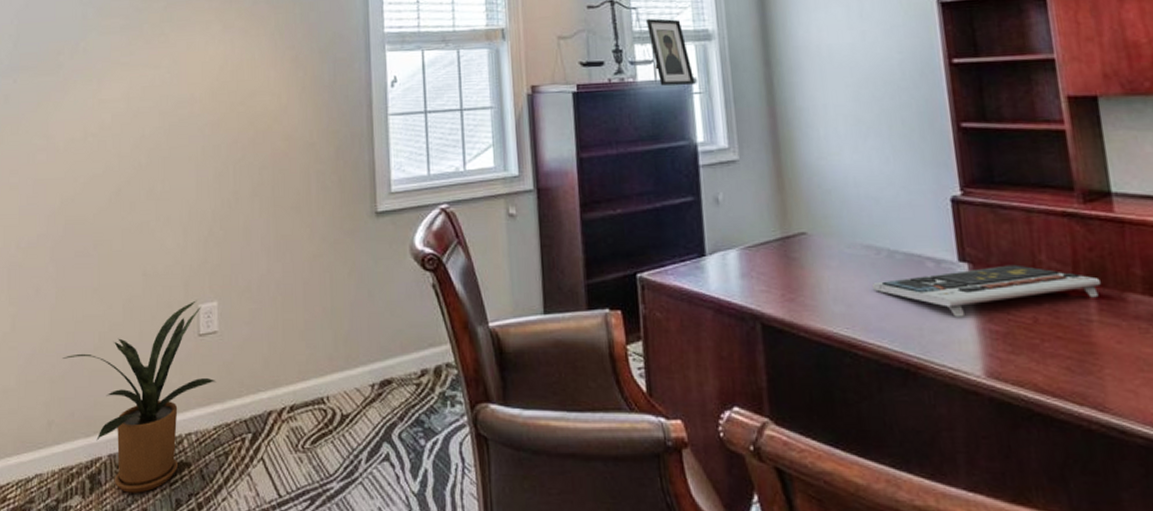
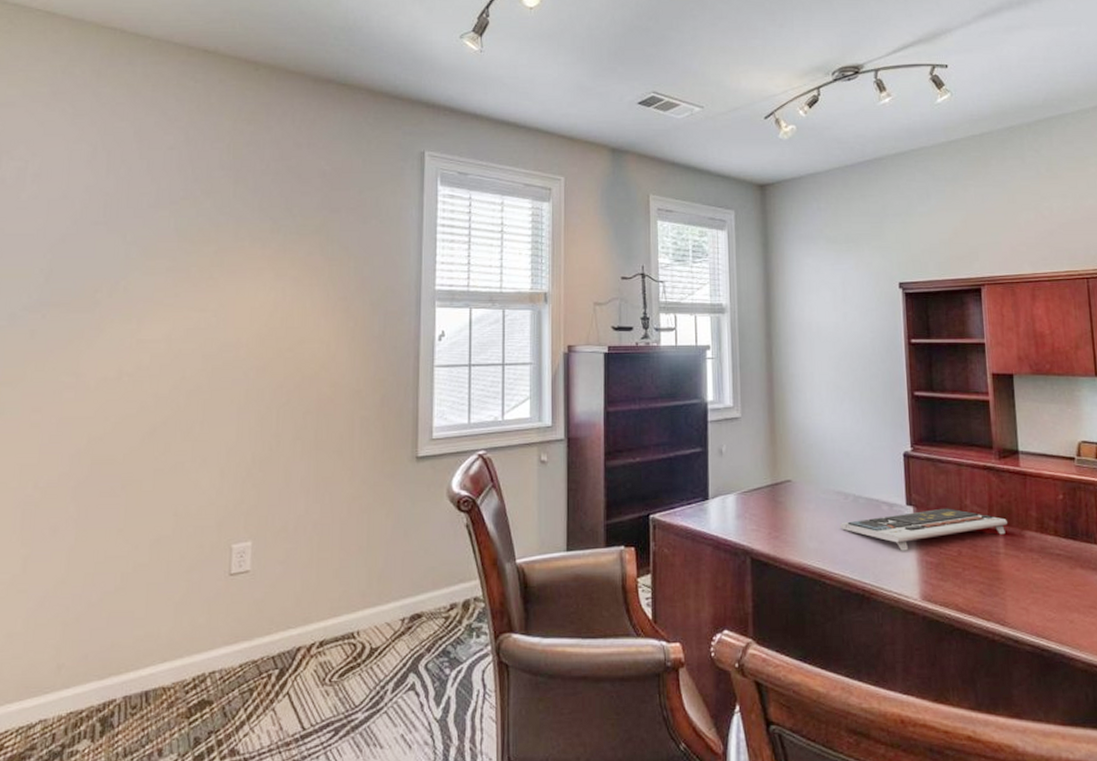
house plant: present [62,301,217,493] -> none [78,542,246,734]
picture frame: present [645,18,696,86] -> none [670,292,709,352]

